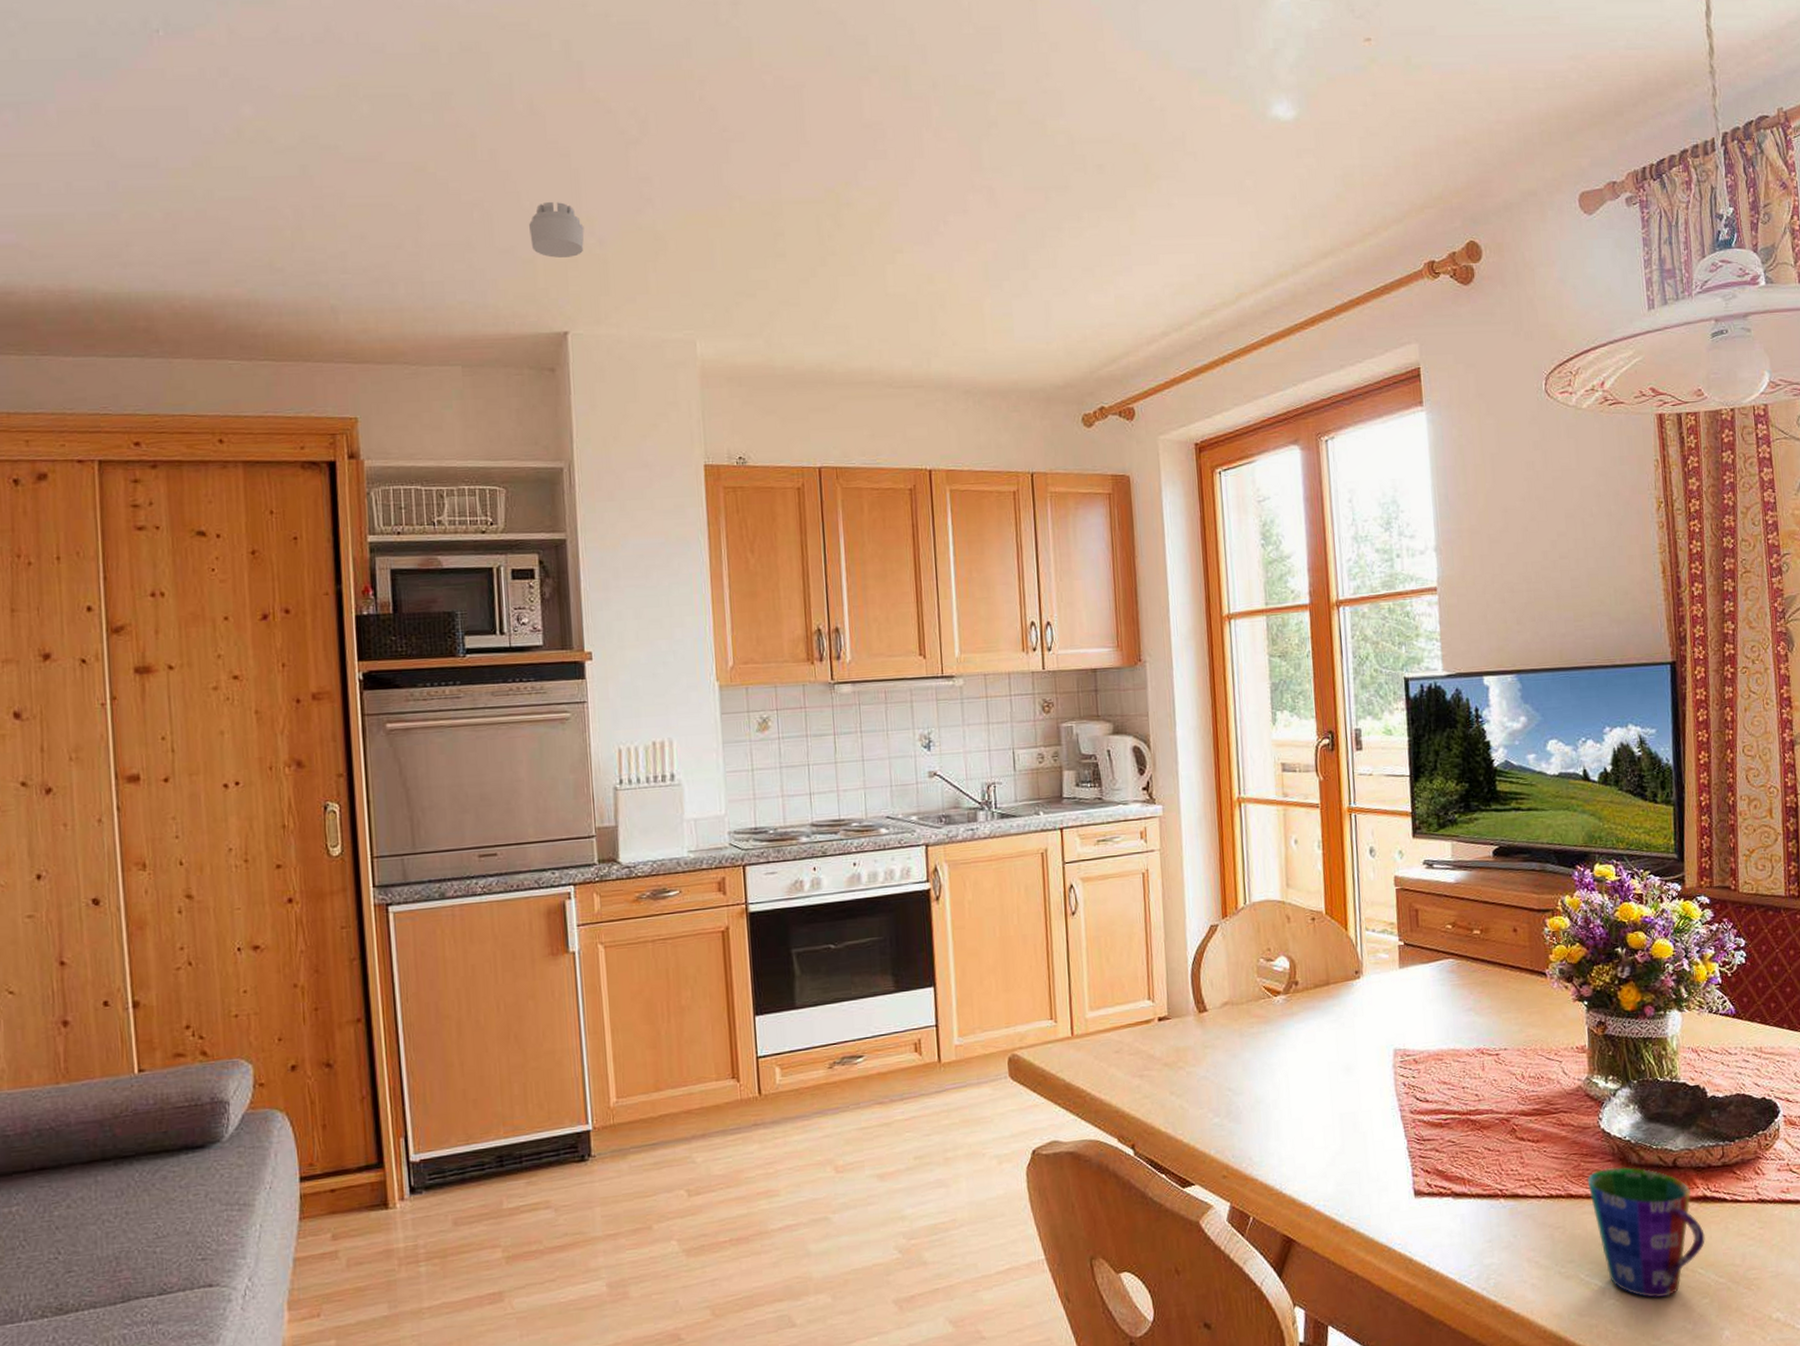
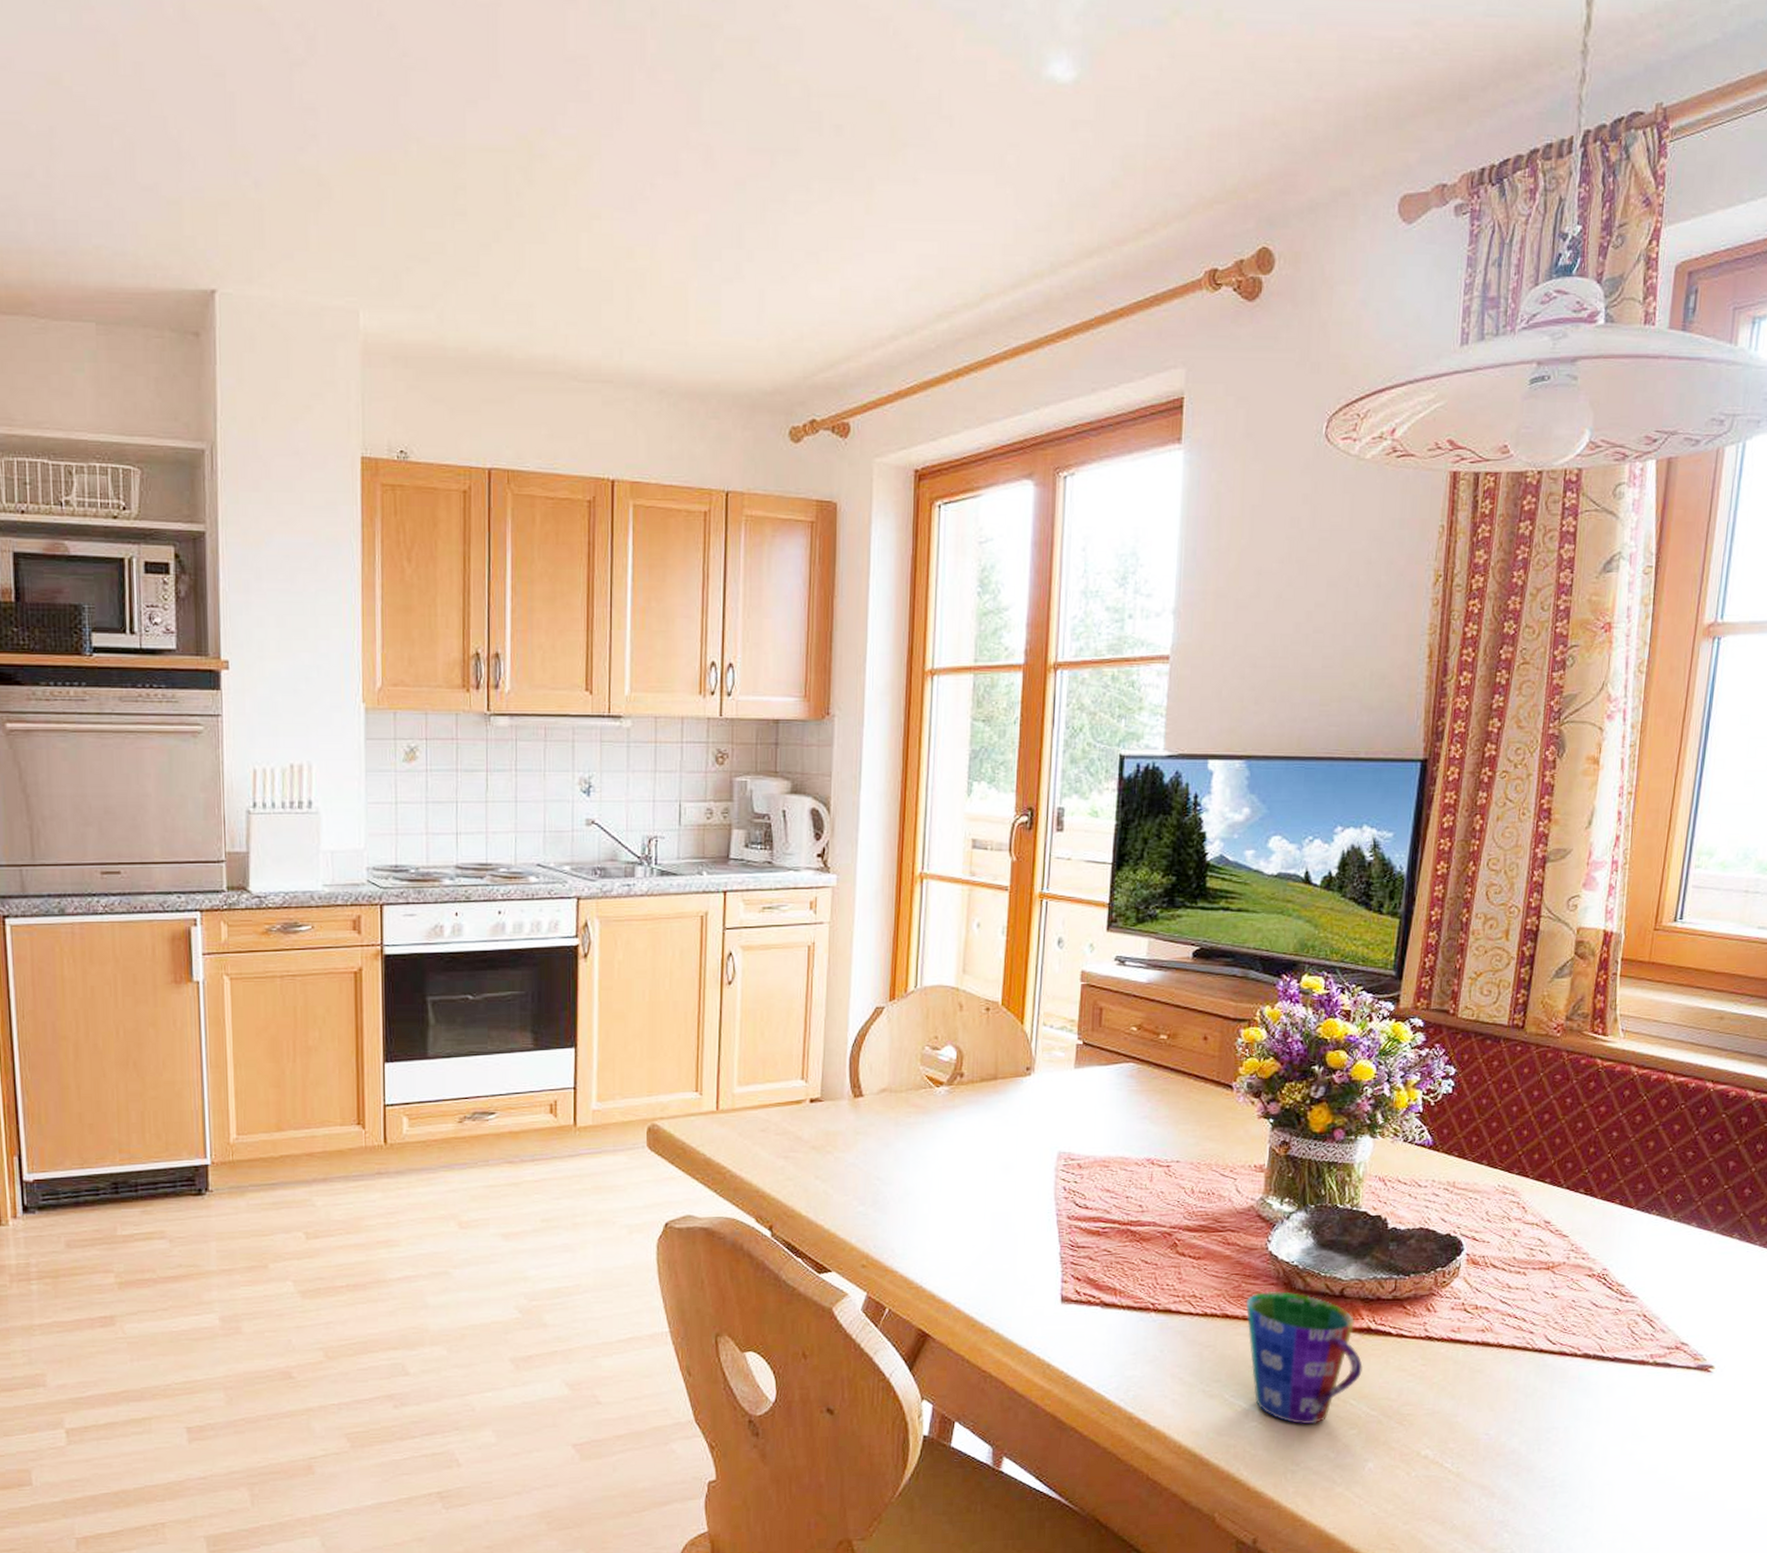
smoke detector: present [529,201,585,258] -> none [176,130,238,200]

